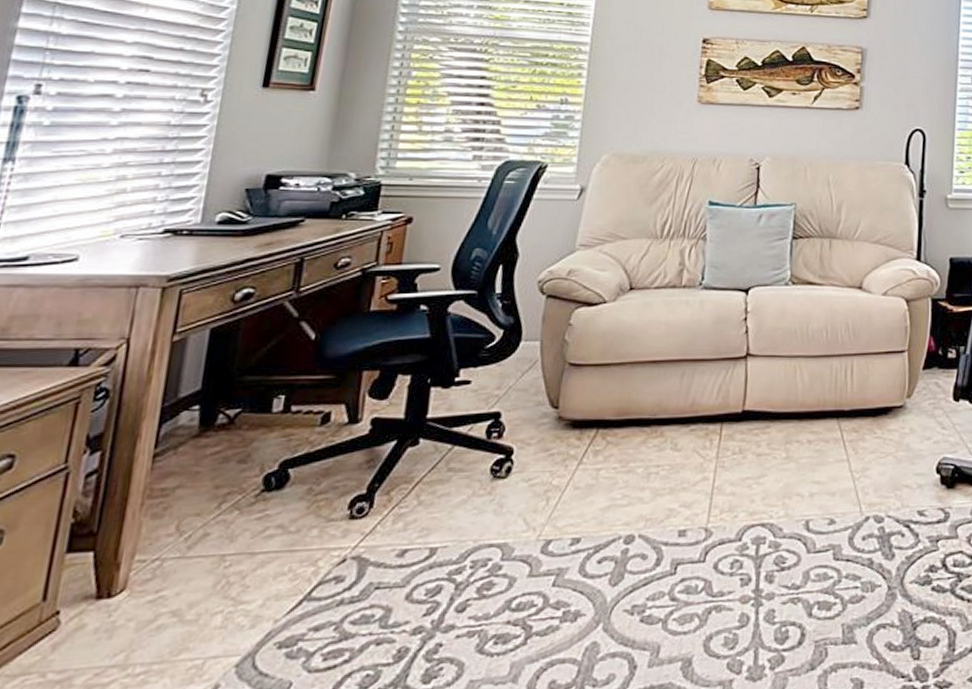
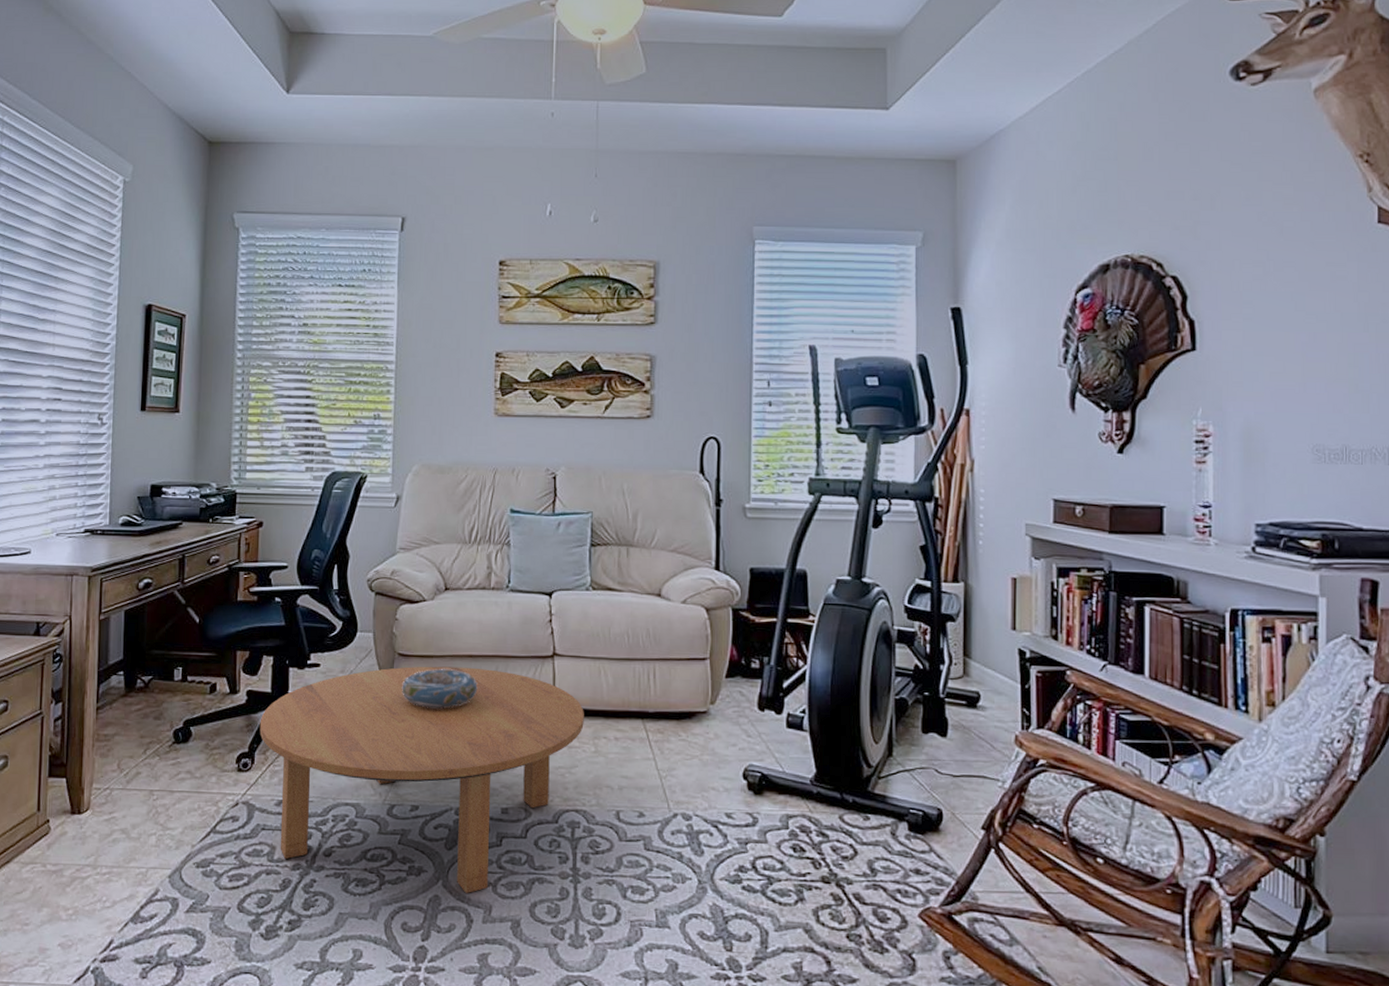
coffee table: none [384,374,777,635] -> present [259,666,584,893]
decorative bowl: none [570,378,660,424] -> present [402,669,478,709]

